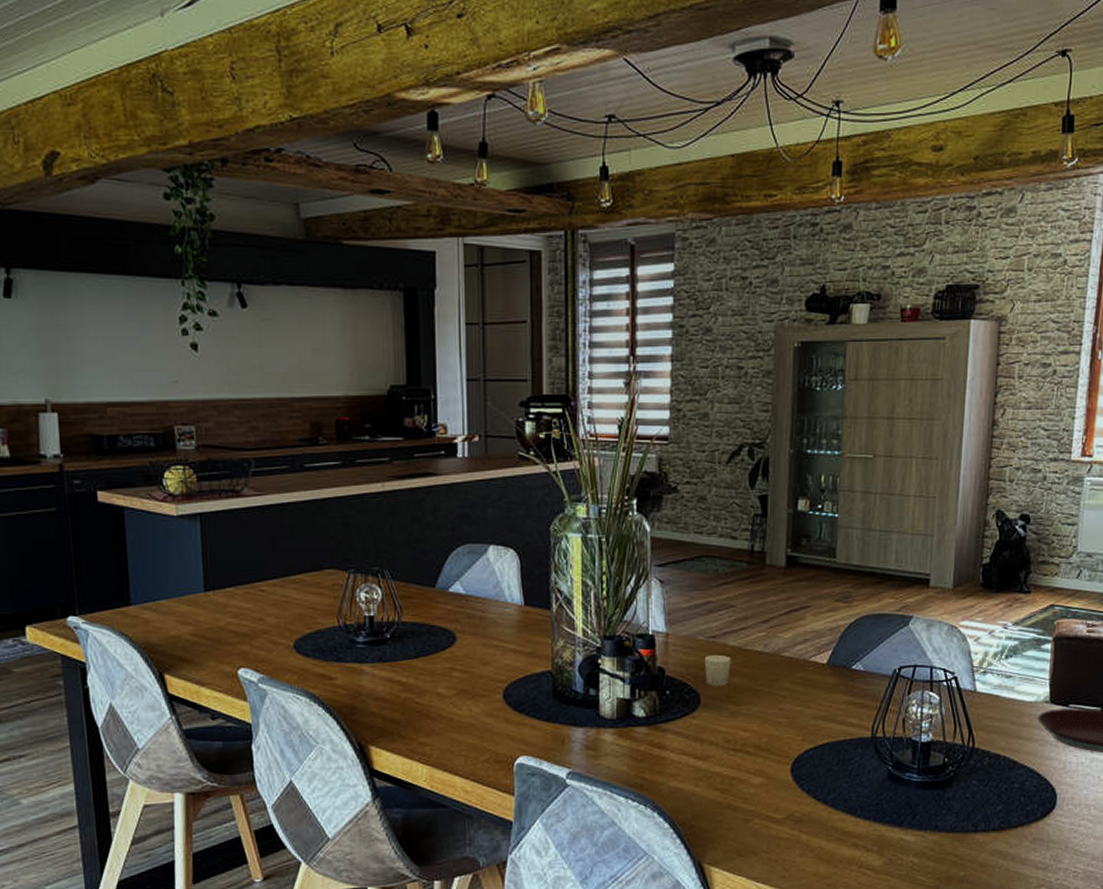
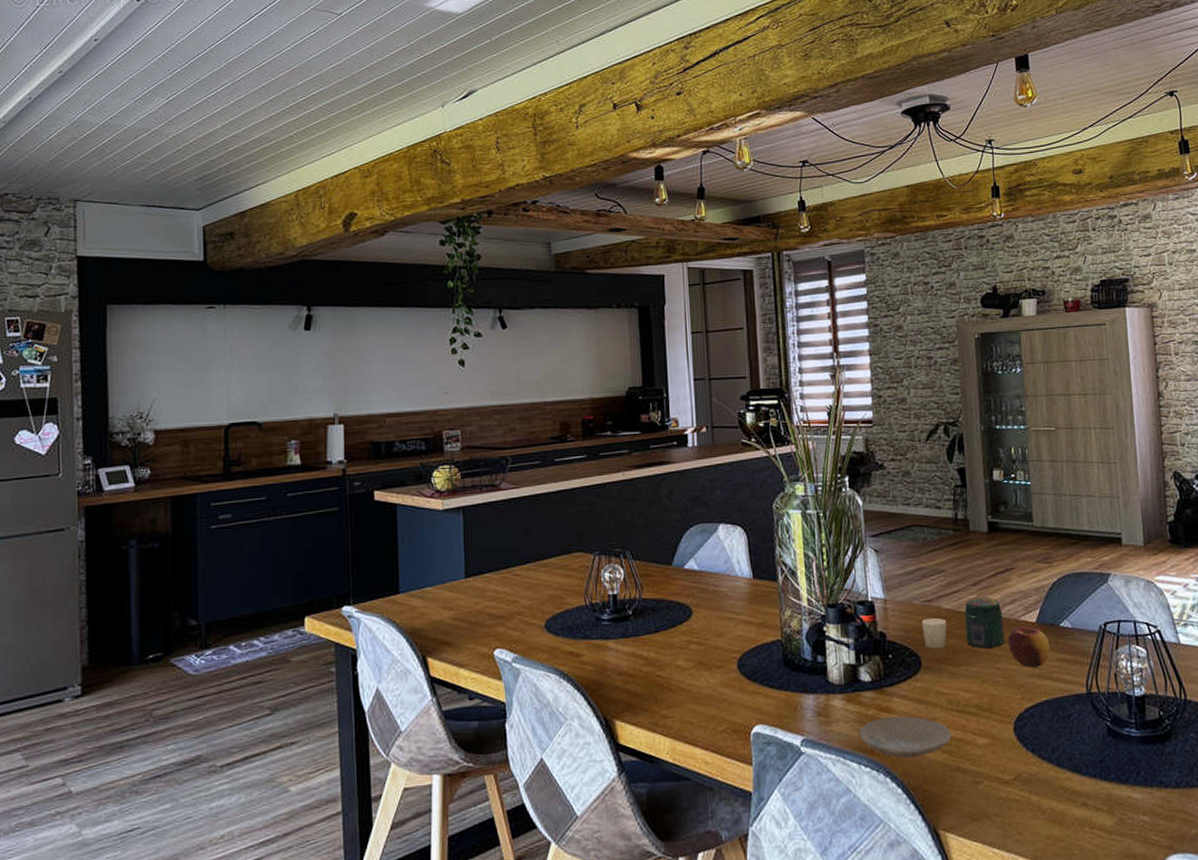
plate: none [628,752,725,794] -> present [859,715,952,759]
jar: none [750,636,792,688] -> present [964,598,1005,649]
apple: none [794,668,838,709] -> present [1007,627,1050,667]

